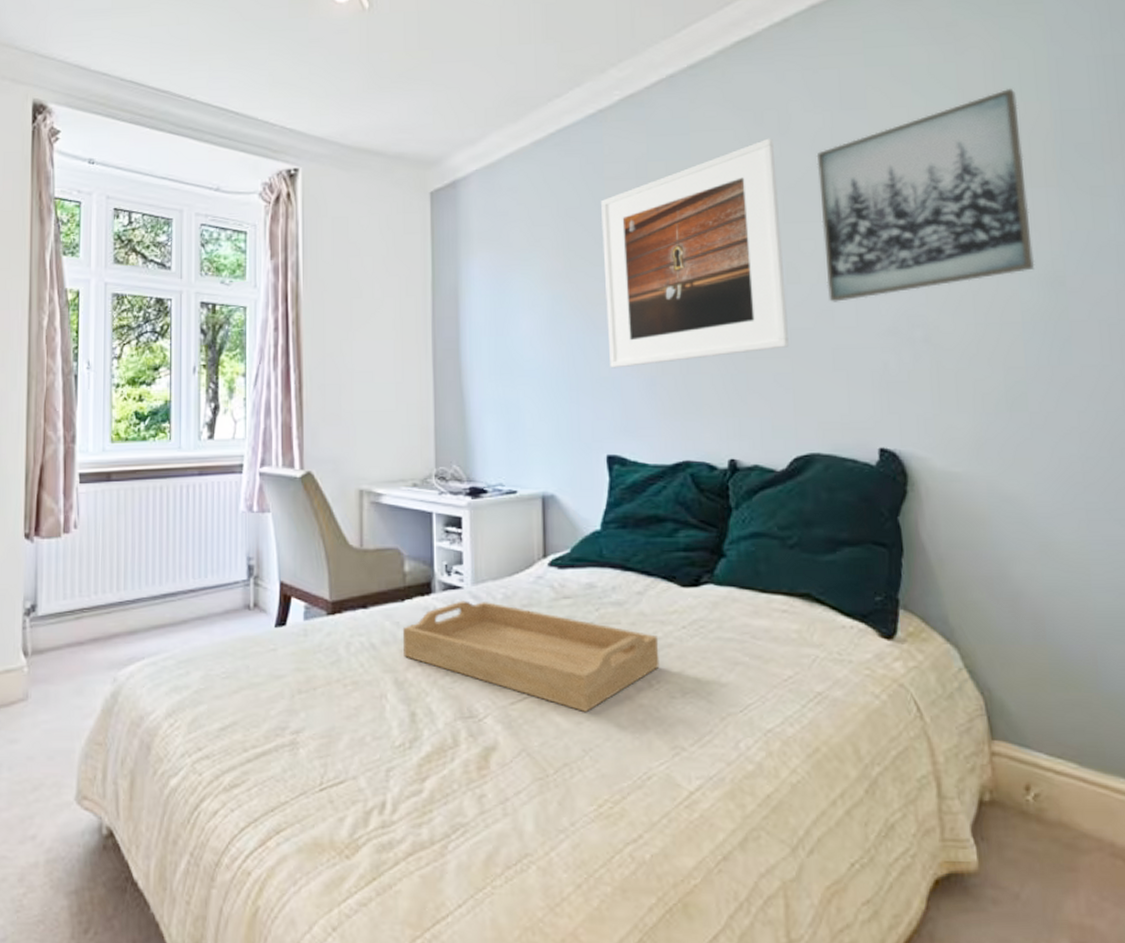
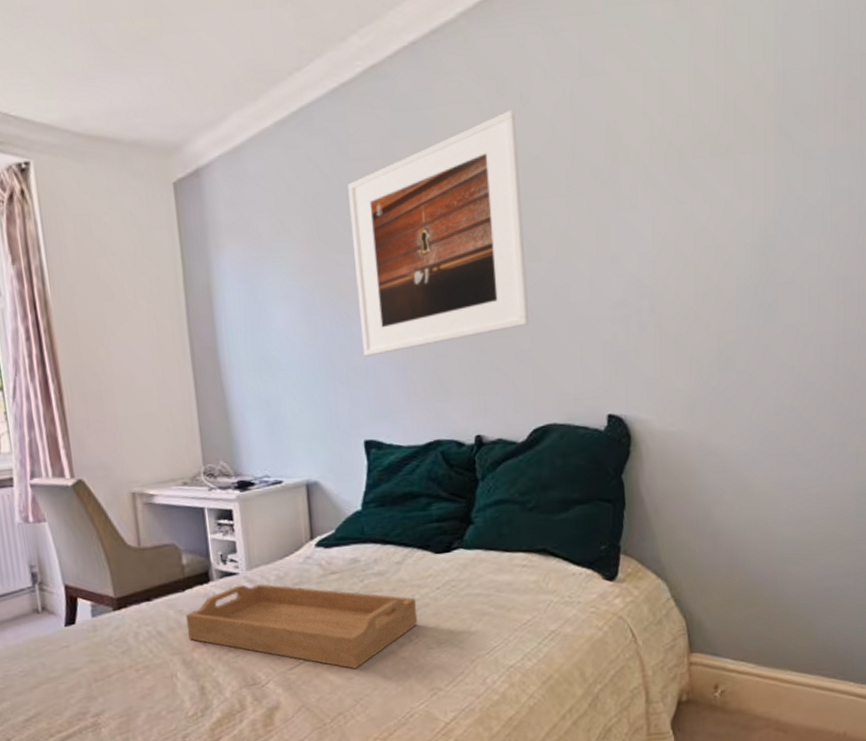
wall art: present [816,89,1035,302] -> none [556,49,751,278]

